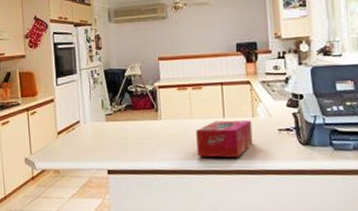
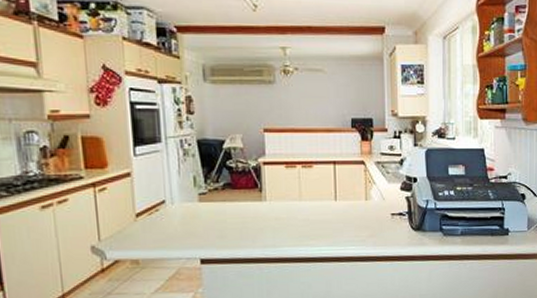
tissue box: present [196,120,253,158] -> none [305,203,365,244]

